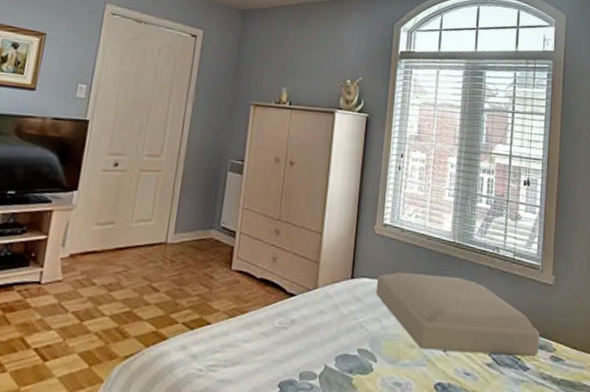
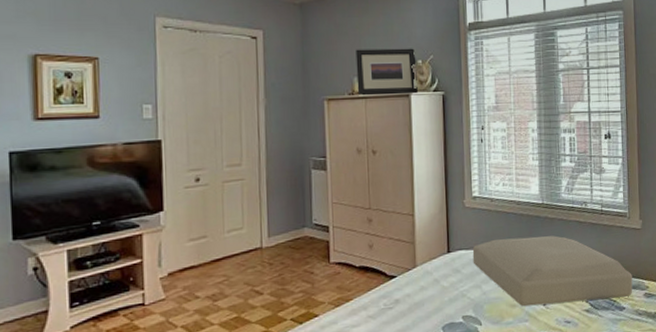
picture frame: none [284,61,345,112] -> present [355,48,418,95]

